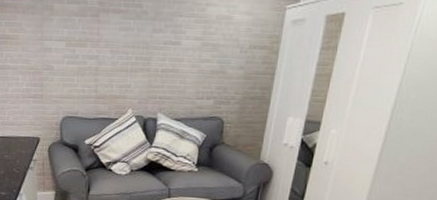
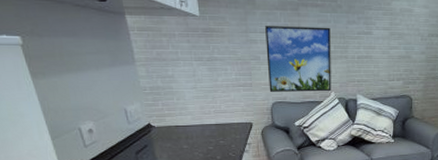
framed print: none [60,33,133,108] -> present [265,26,331,92]

